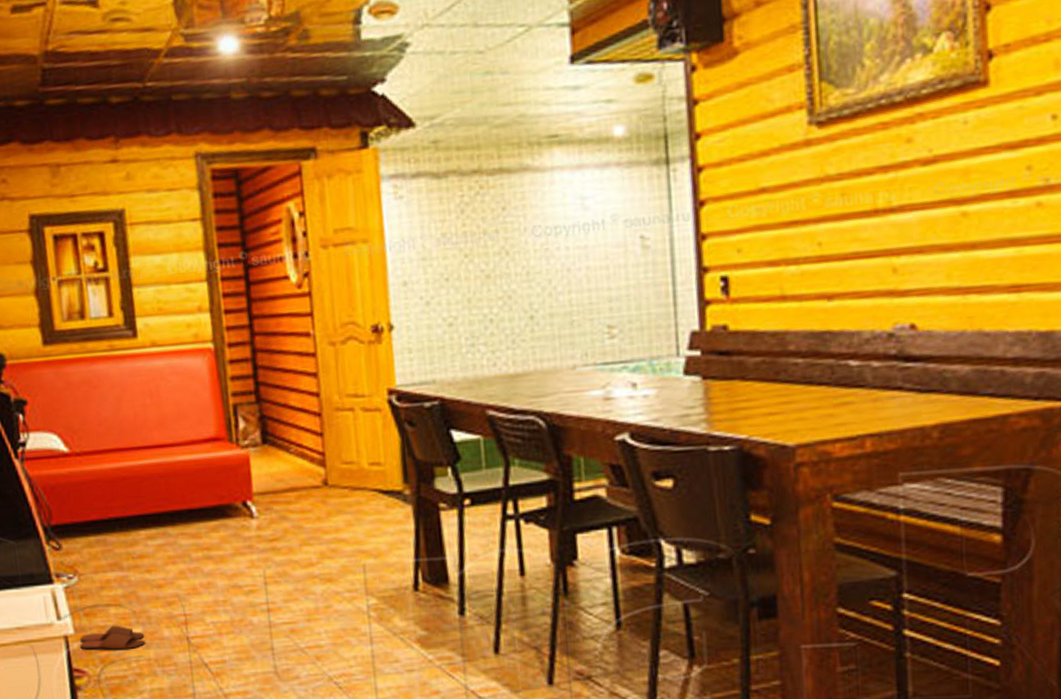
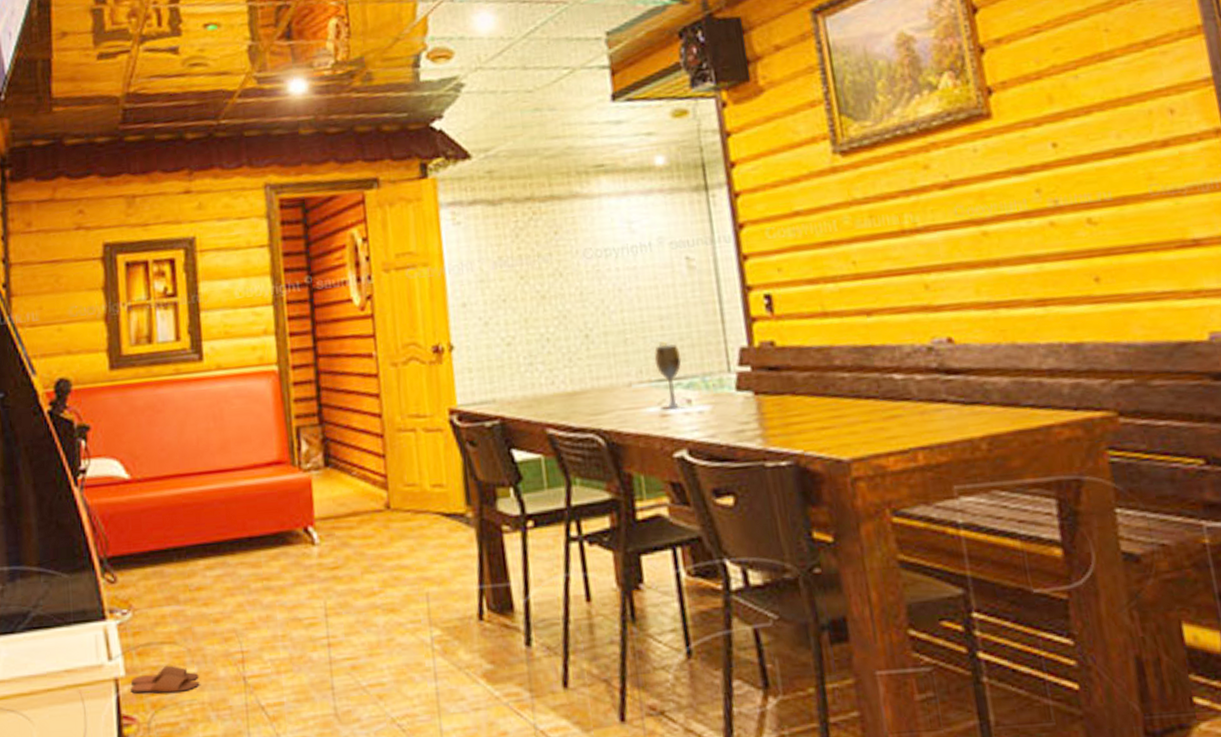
wine glass: none [601,326,630,394] -> present [654,344,685,411]

